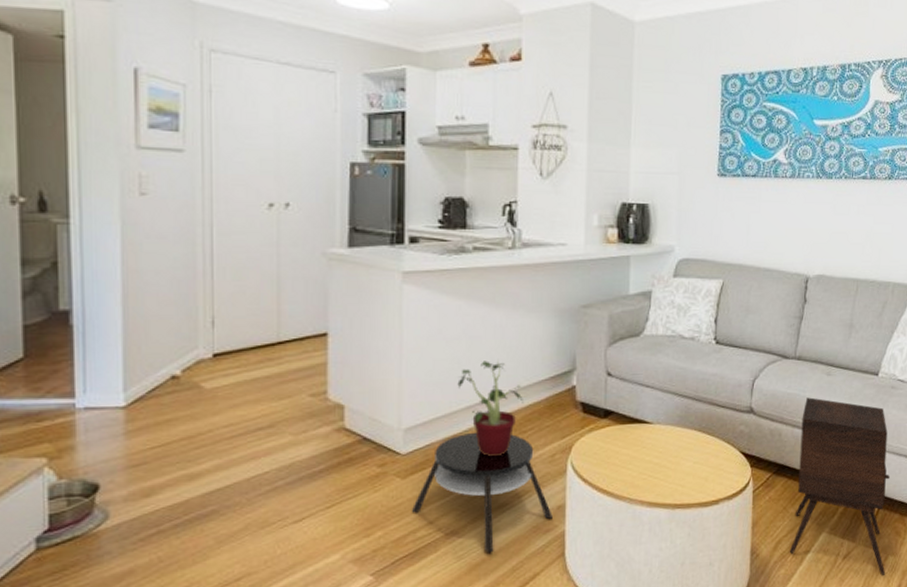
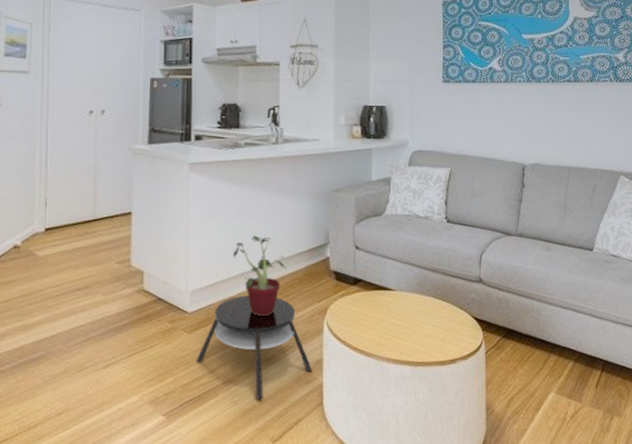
side table: present [790,397,890,576] -> none [522,270,612,435]

